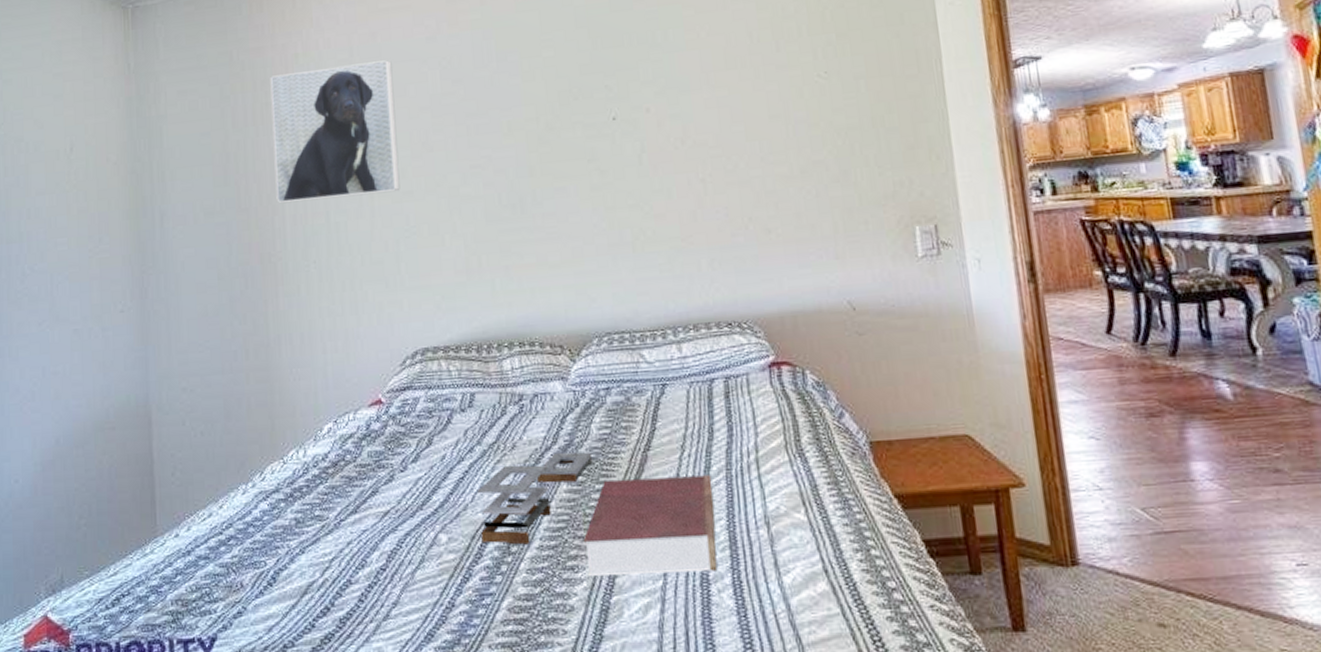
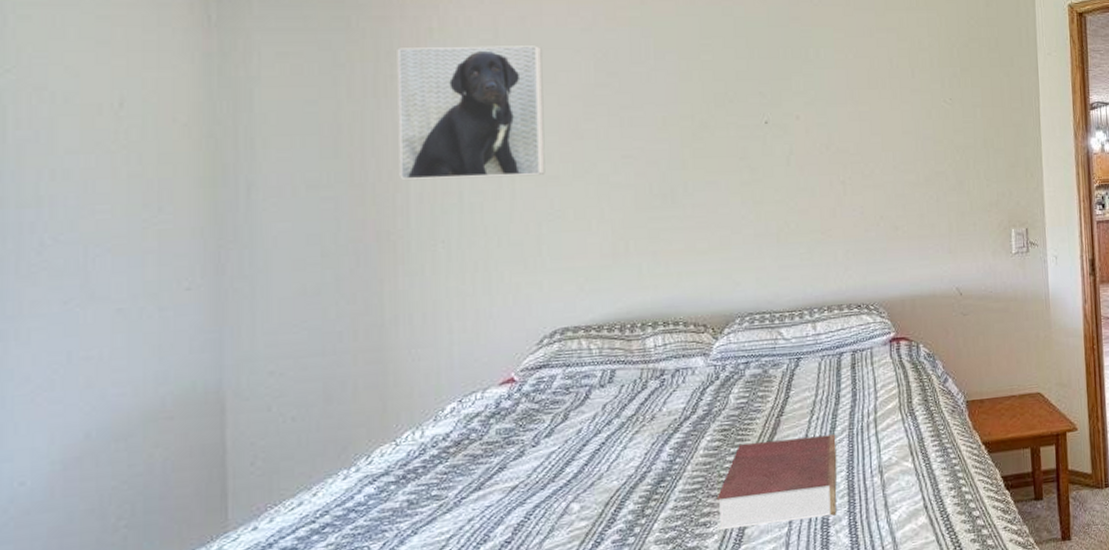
tray: present [478,452,594,545] -> none [614,419,731,509]

